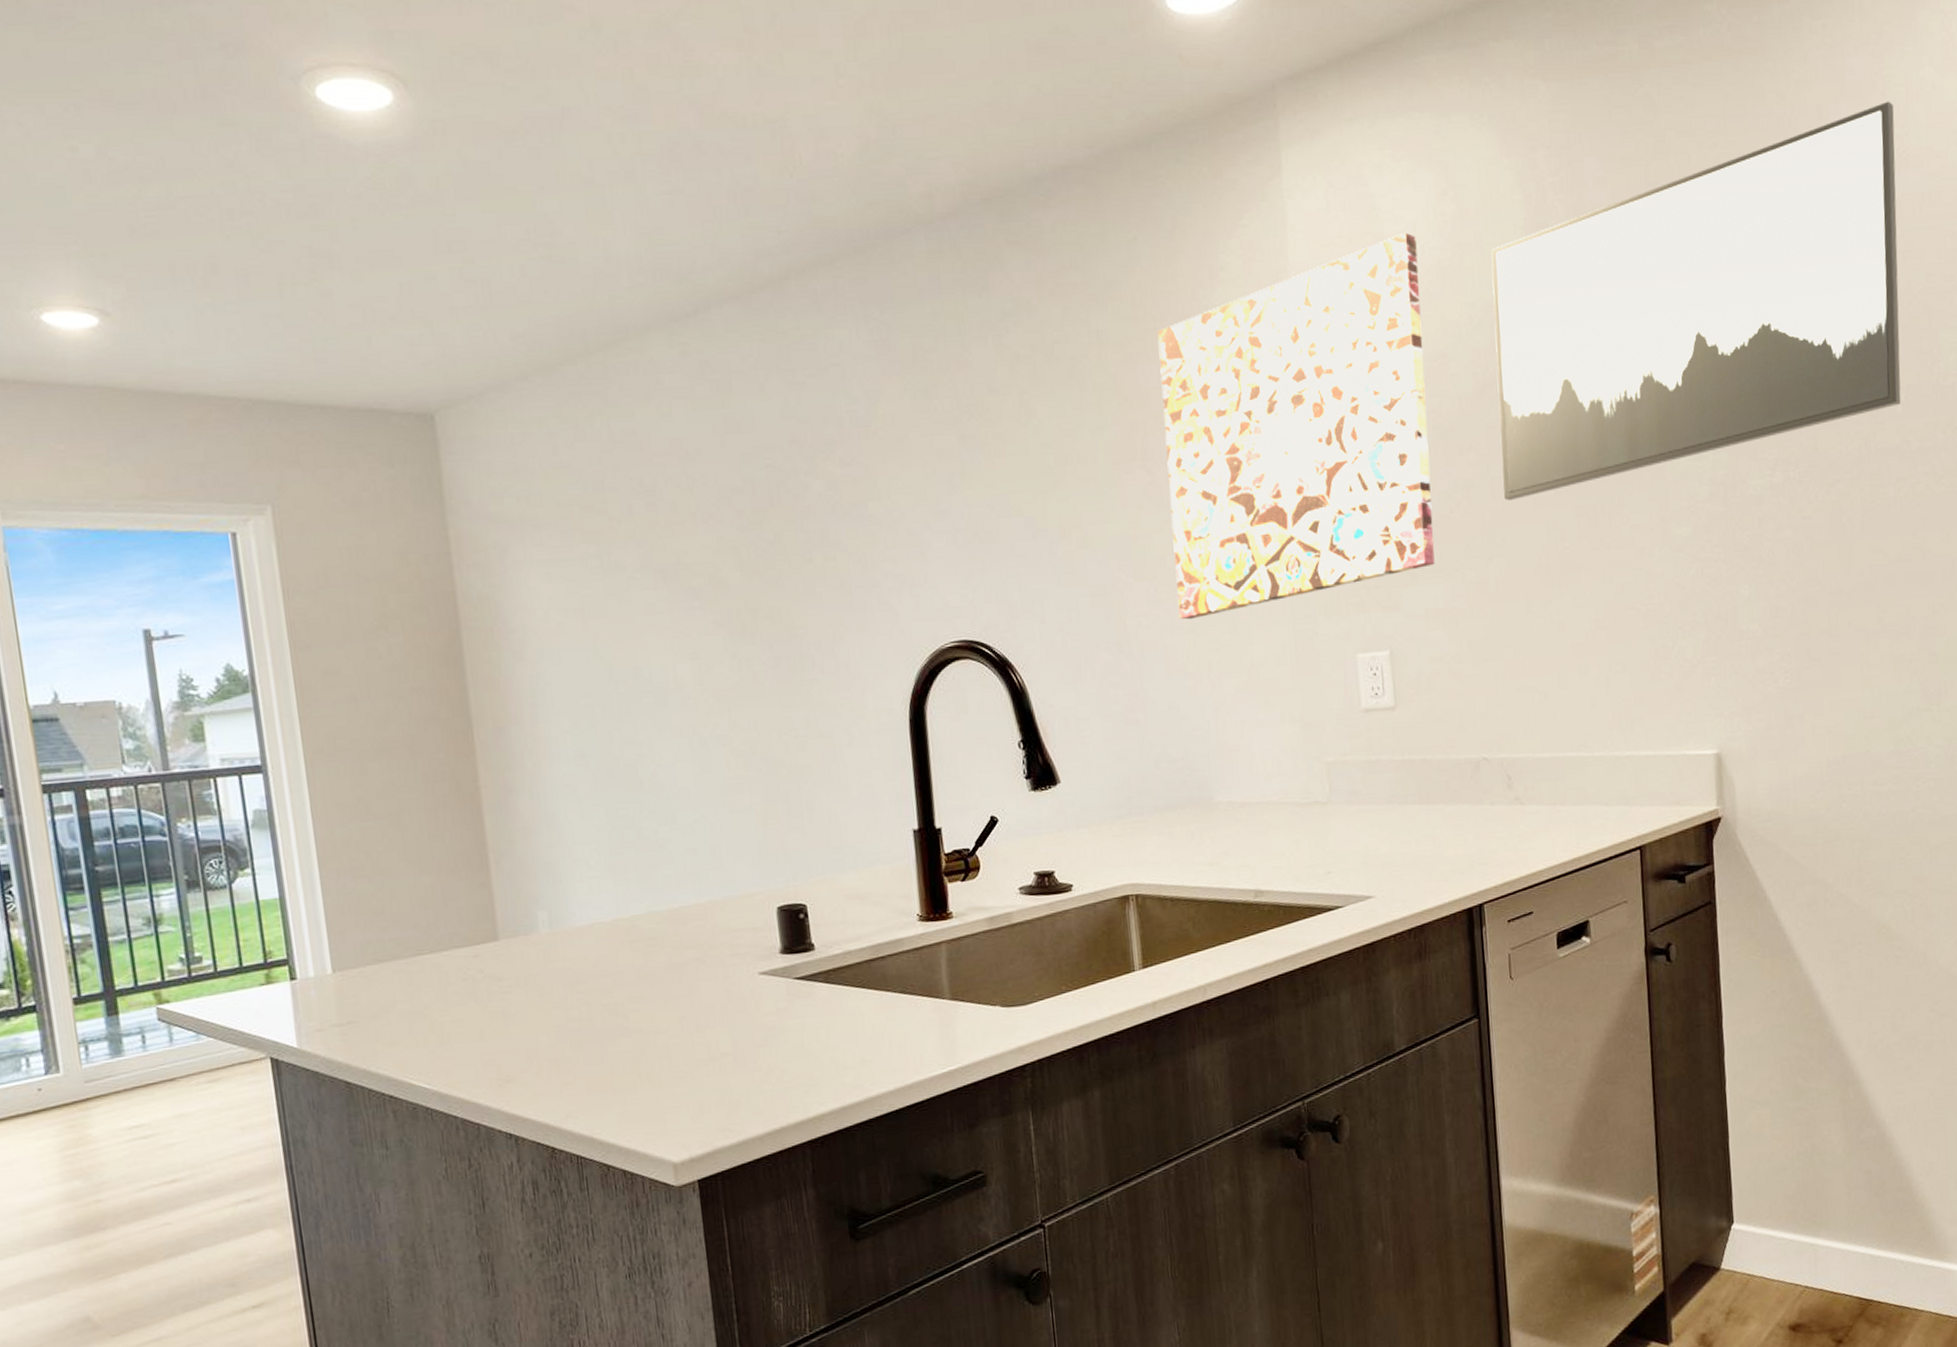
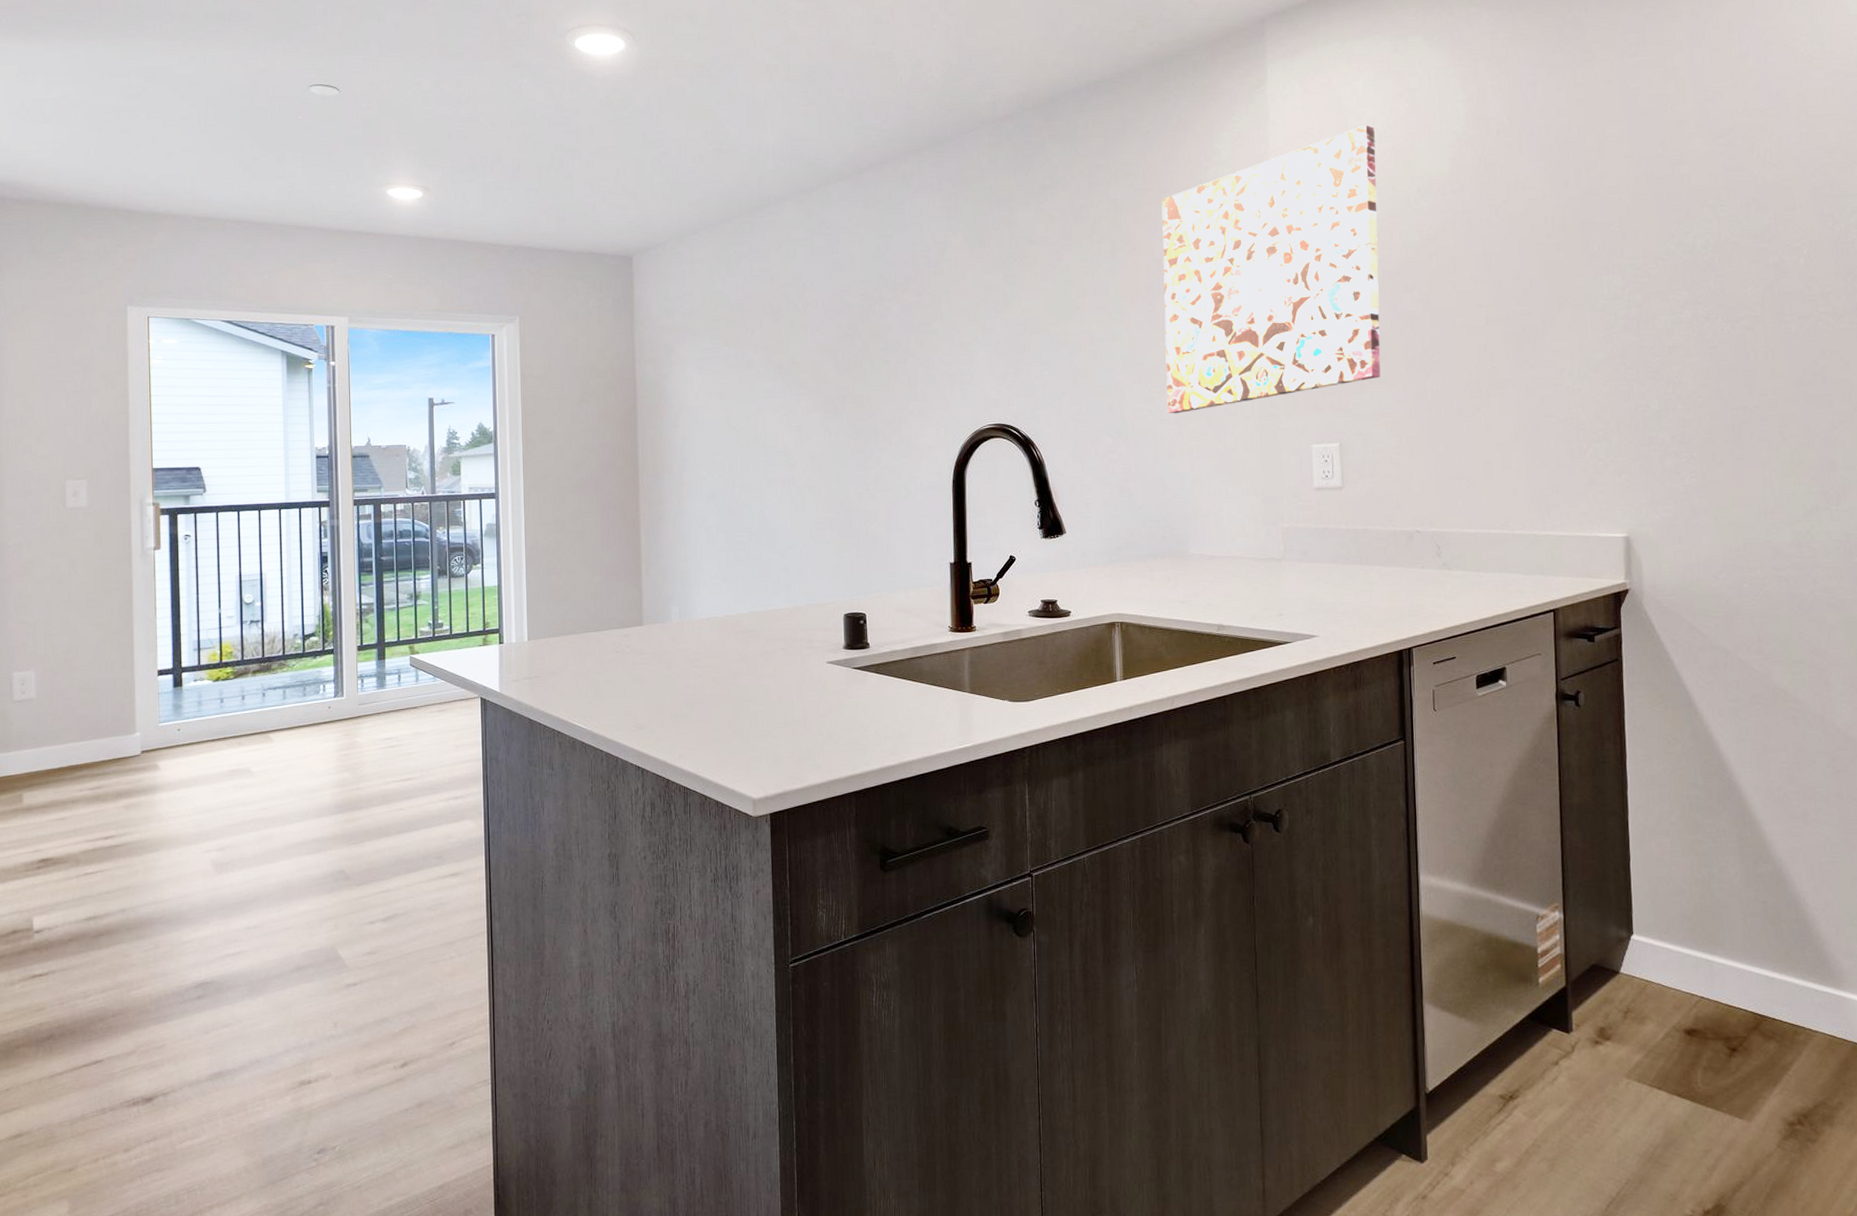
wall art: present [1491,101,1901,501] -> none [1437,16,1804,330]

